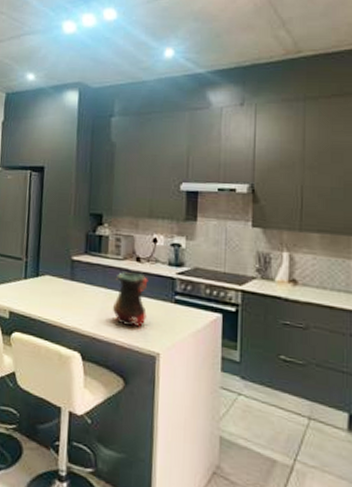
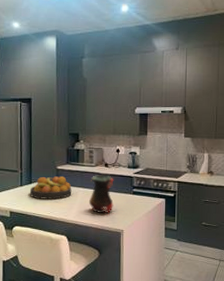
fruit bowl: none [35,269,90,301] -> present [29,176,72,200]

